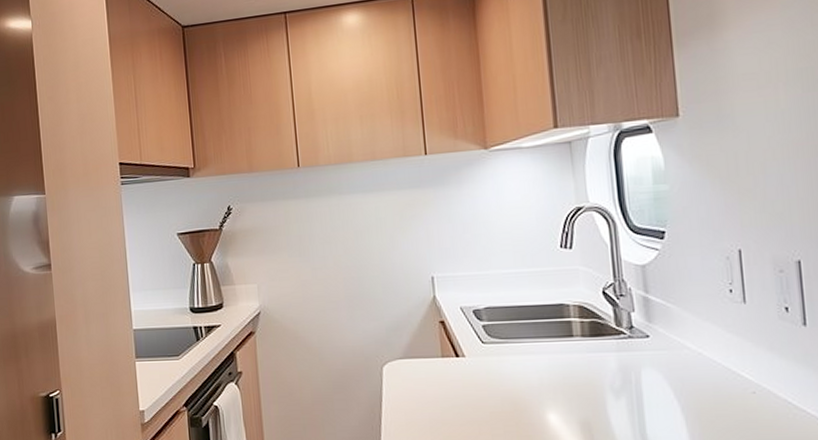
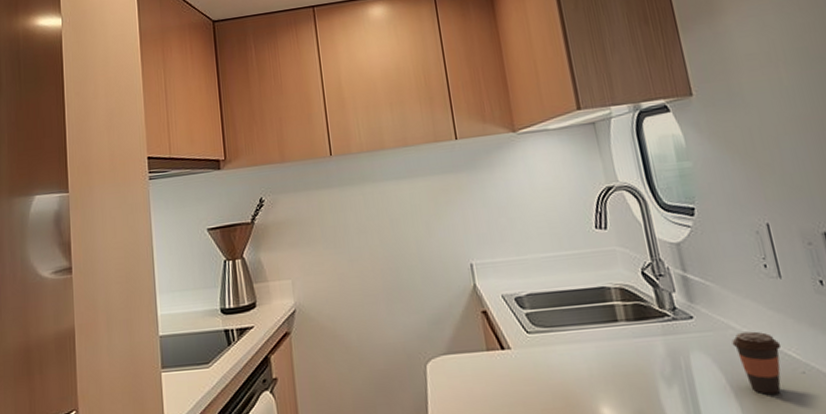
coffee cup: none [685,352,735,411] -> present [731,331,781,395]

